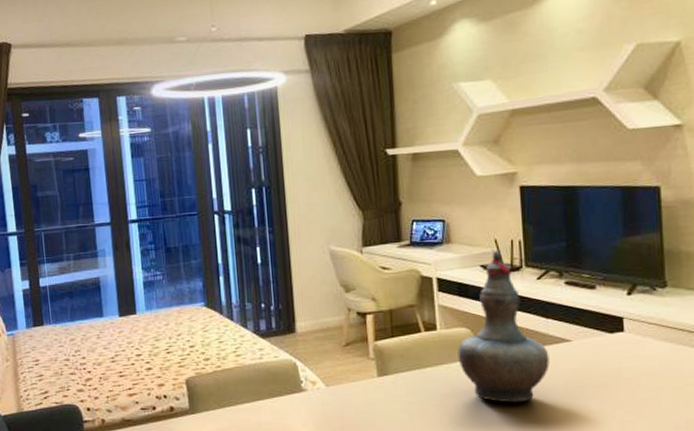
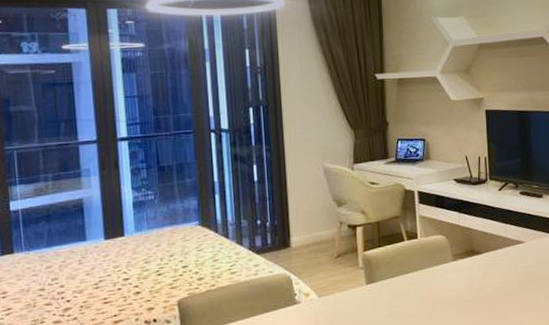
decorative vase: present [457,248,550,403] -> none [435,164,508,300]

